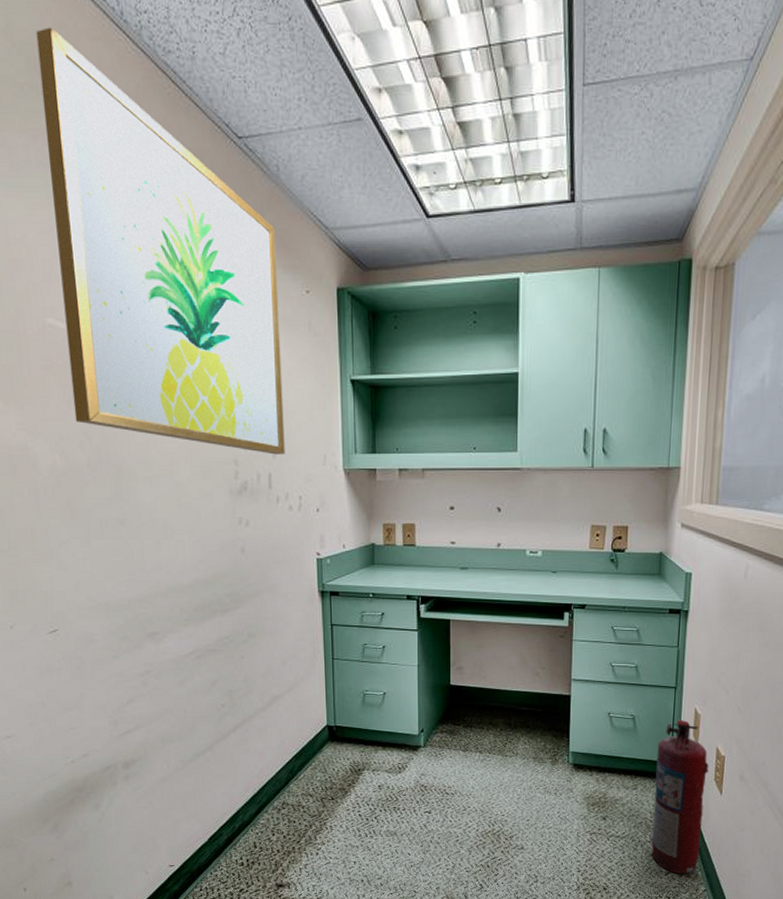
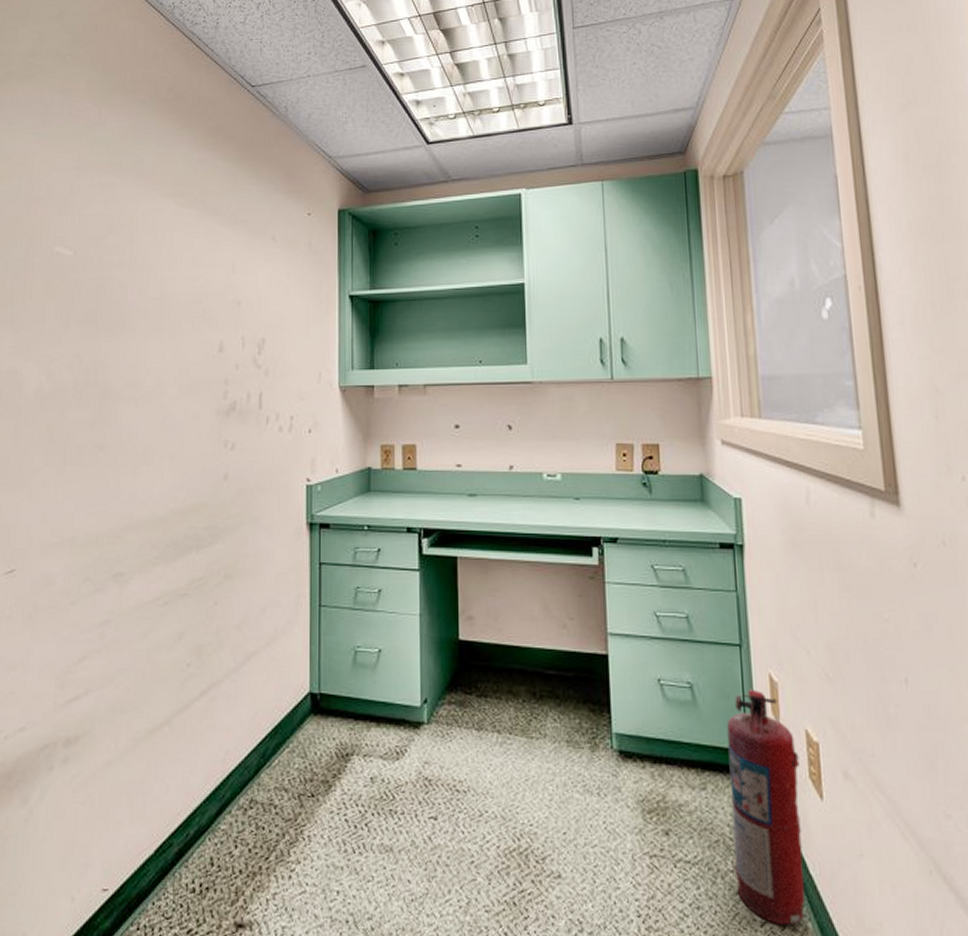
wall art: present [36,27,285,455] -> none [68,11,281,373]

